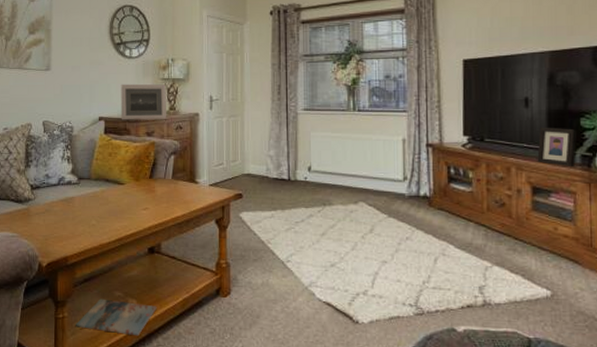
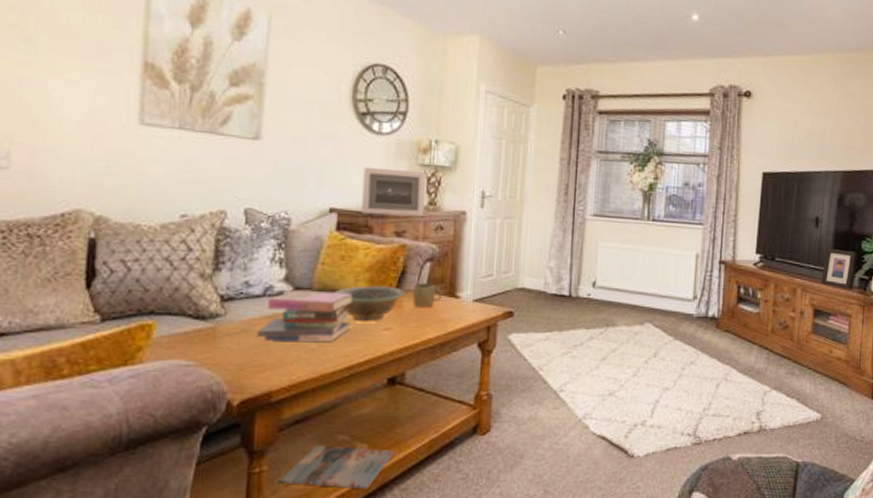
books: none [55,180,119,220] -> present [256,291,353,343]
decorative bowl: none [105,175,157,204] -> present [333,285,406,322]
mug: none [162,172,185,192] -> present [412,283,442,309]

